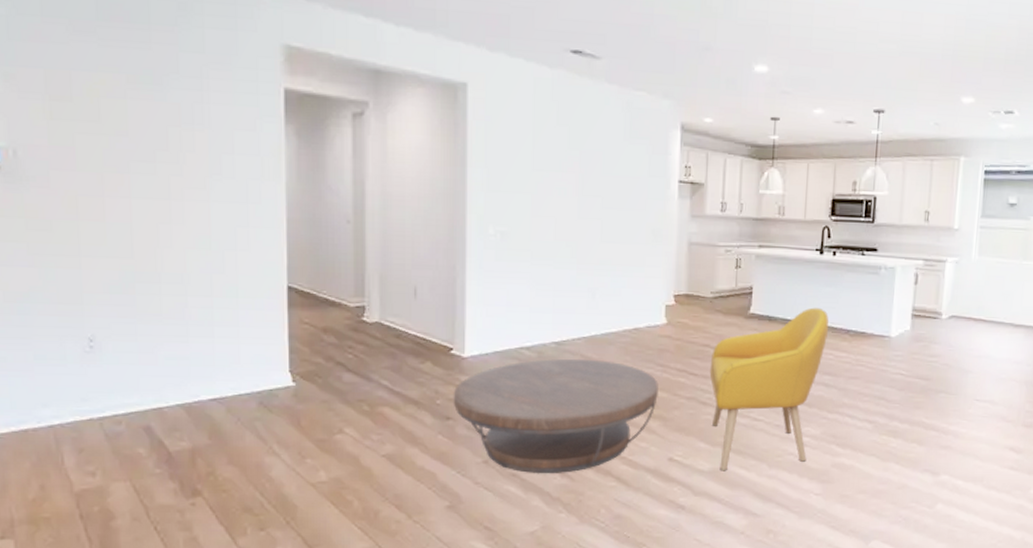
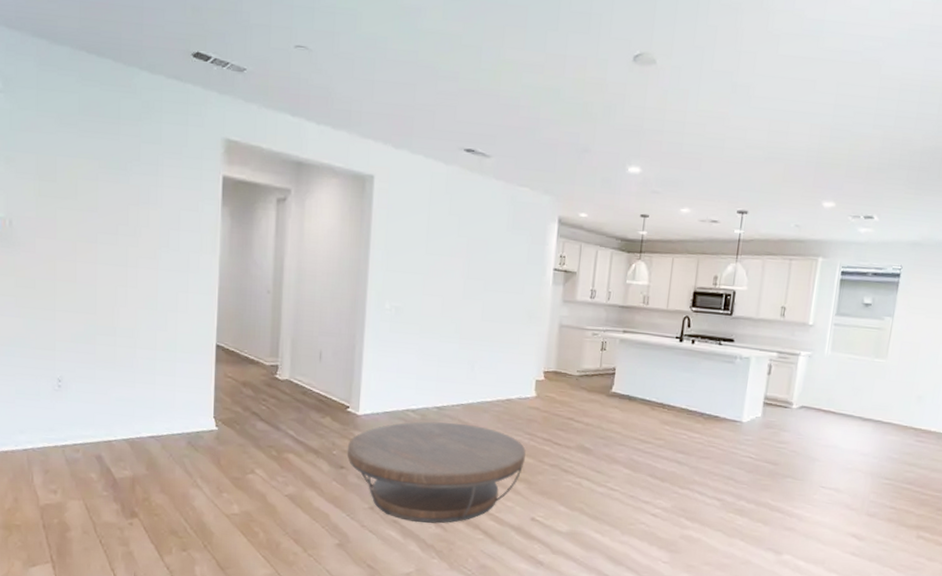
armchair: present [709,307,829,471] -> none [572,390,685,534]

